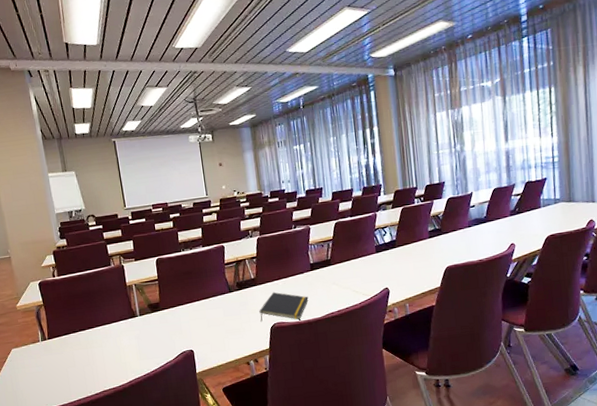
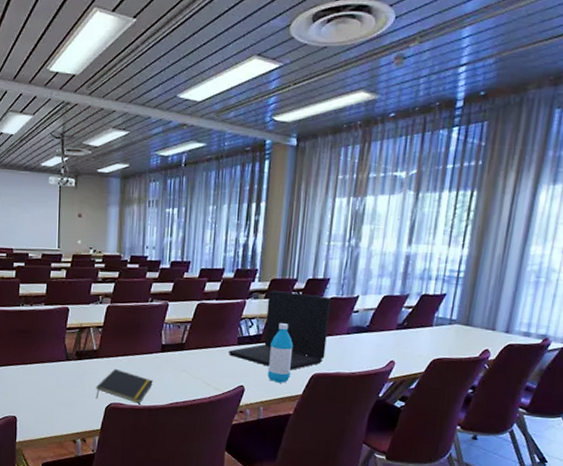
laptop: none [369,197,454,267] -> present [228,289,331,370]
water bottle: none [404,227,428,280] -> present [268,323,294,383]

